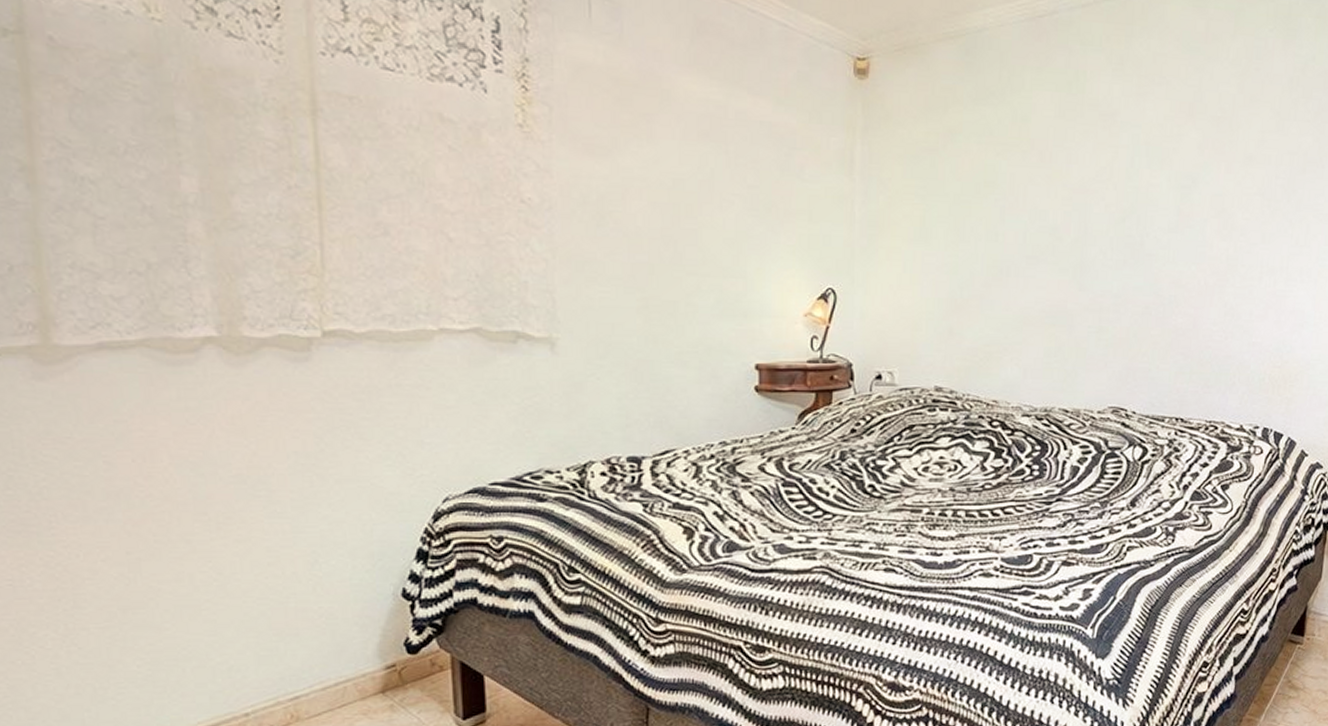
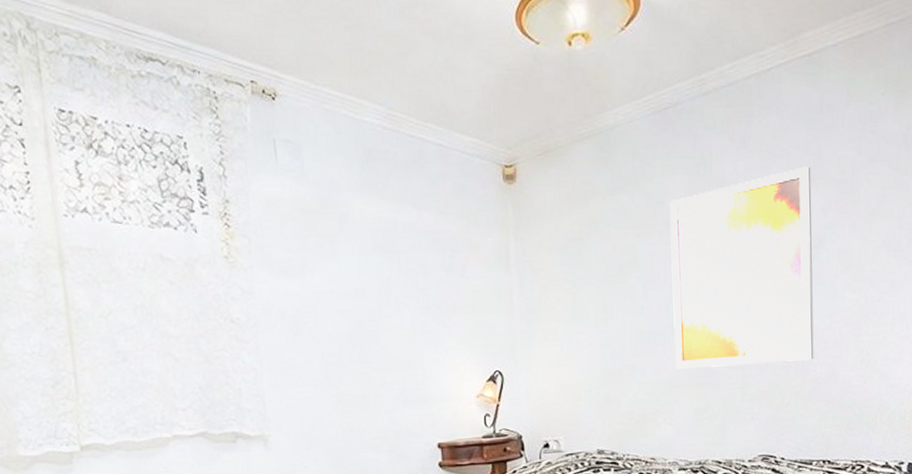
wall art: none [1028,98,1190,309] -> present [669,166,814,369]

